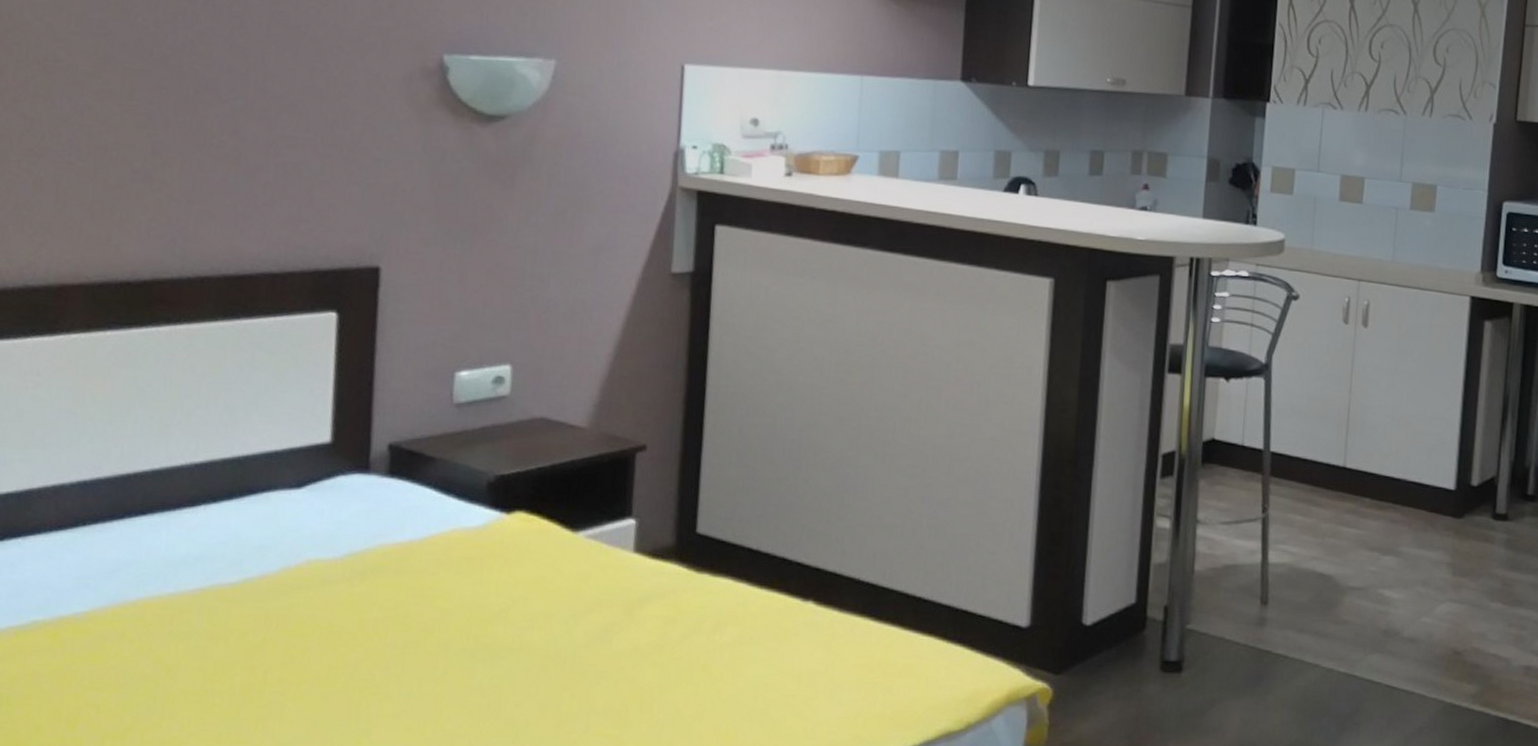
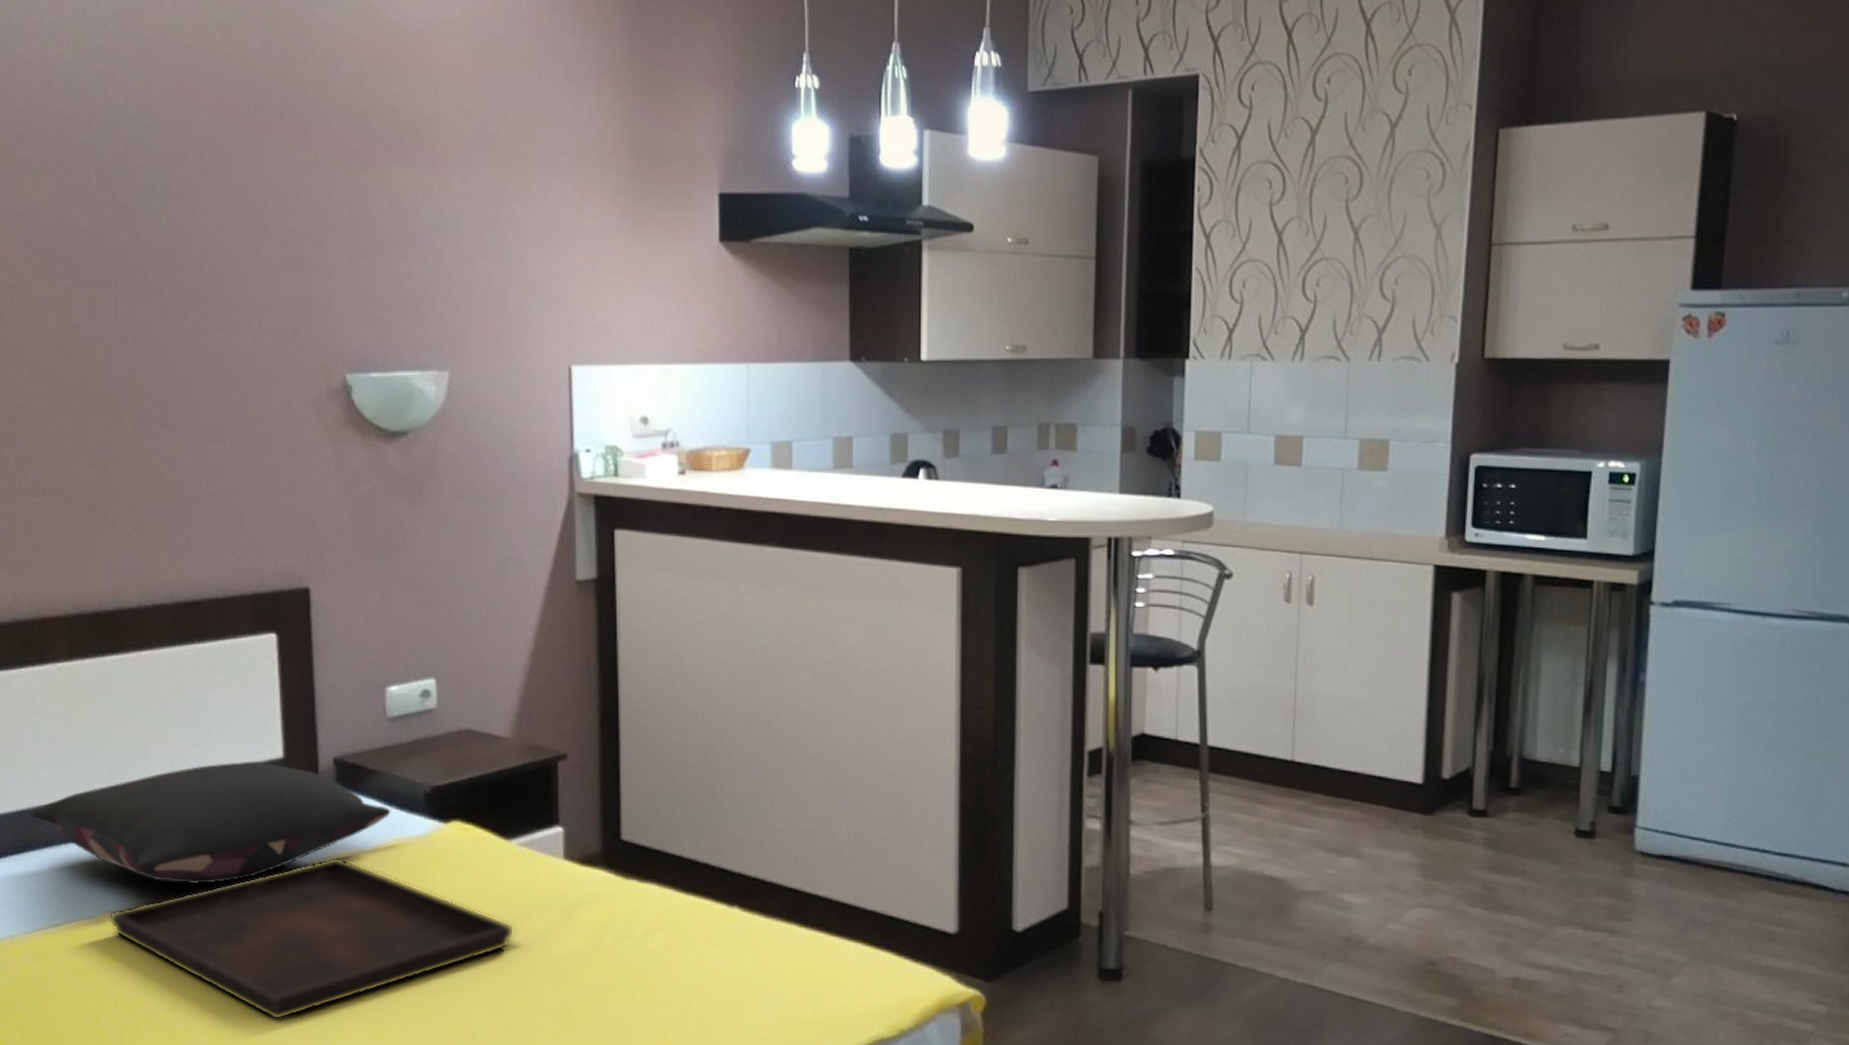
pillow: none [17,445,448,577] -> present [30,761,391,885]
serving tray: none [100,547,574,725] -> present [108,856,515,1021]

